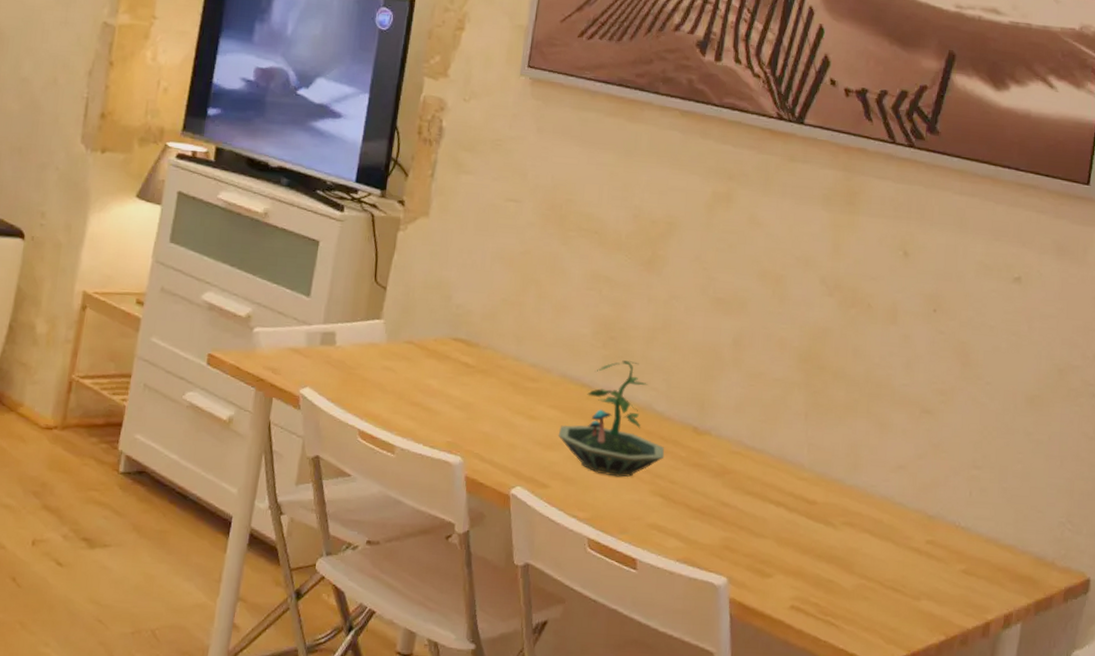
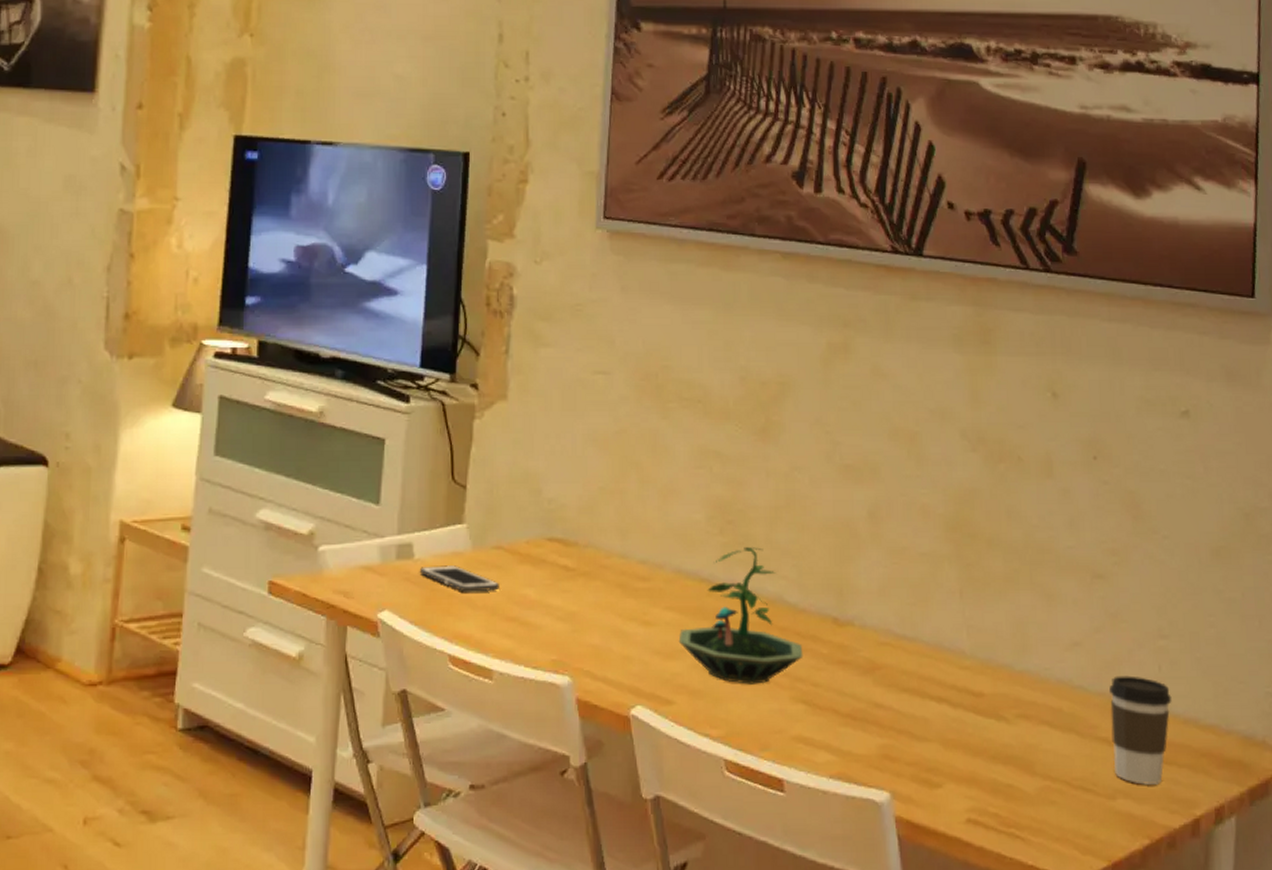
cell phone: none [340,353,408,379] -> present [420,565,499,592]
coffee cup: none [921,497,978,591] -> present [1109,675,1172,785]

